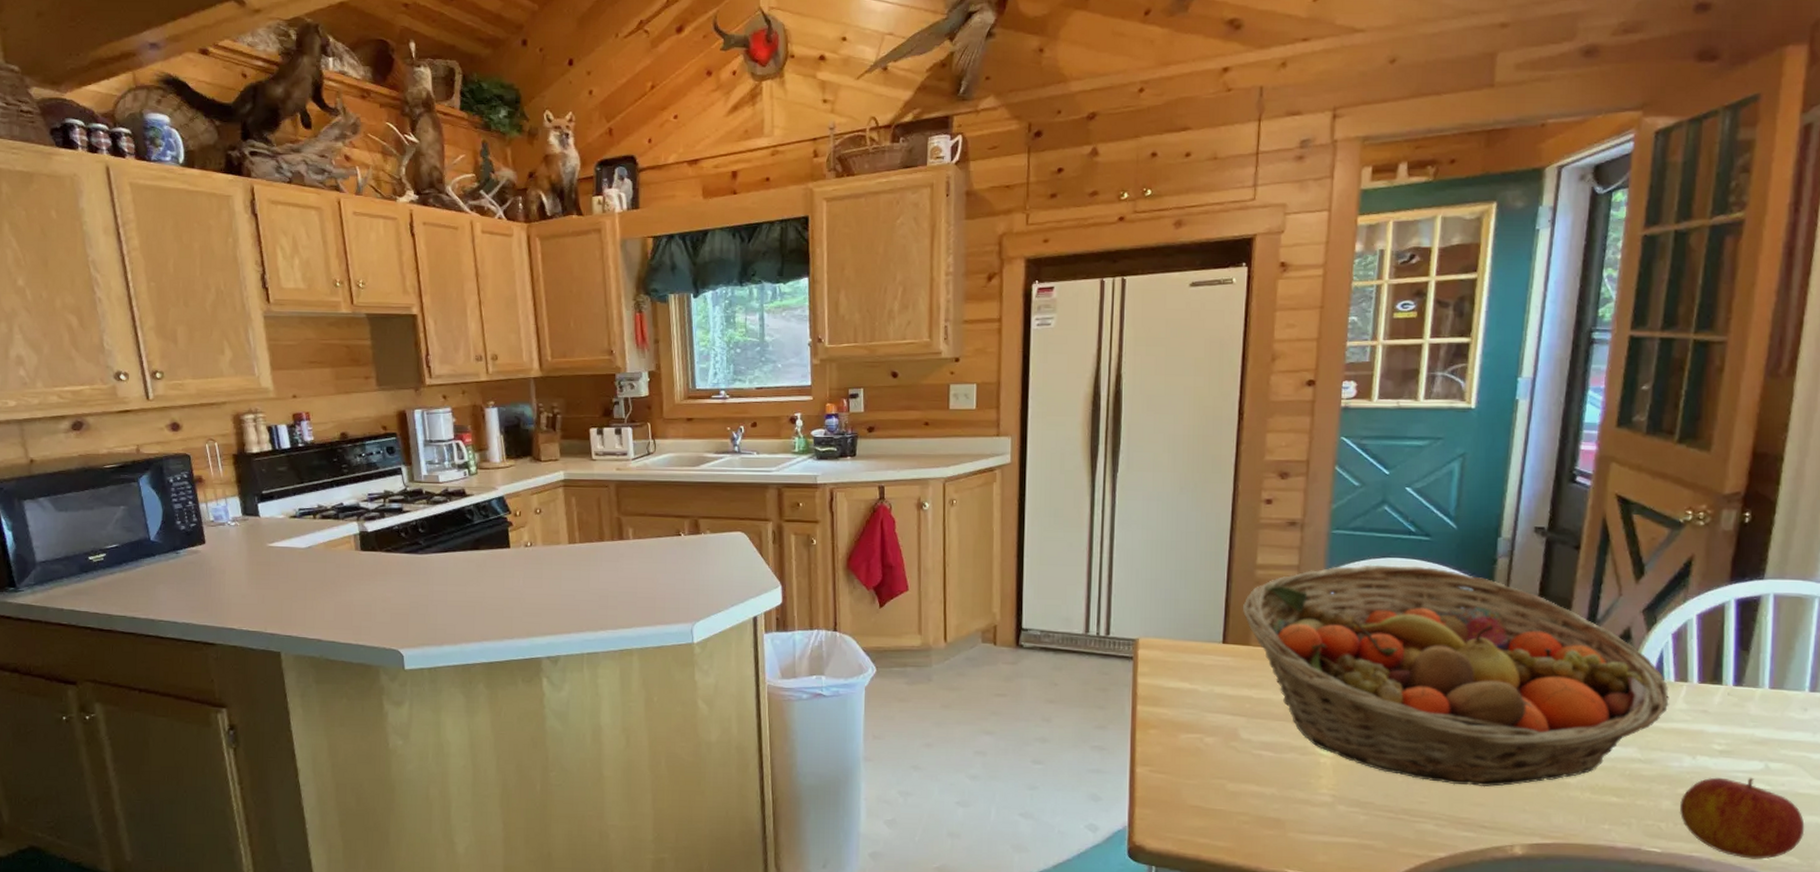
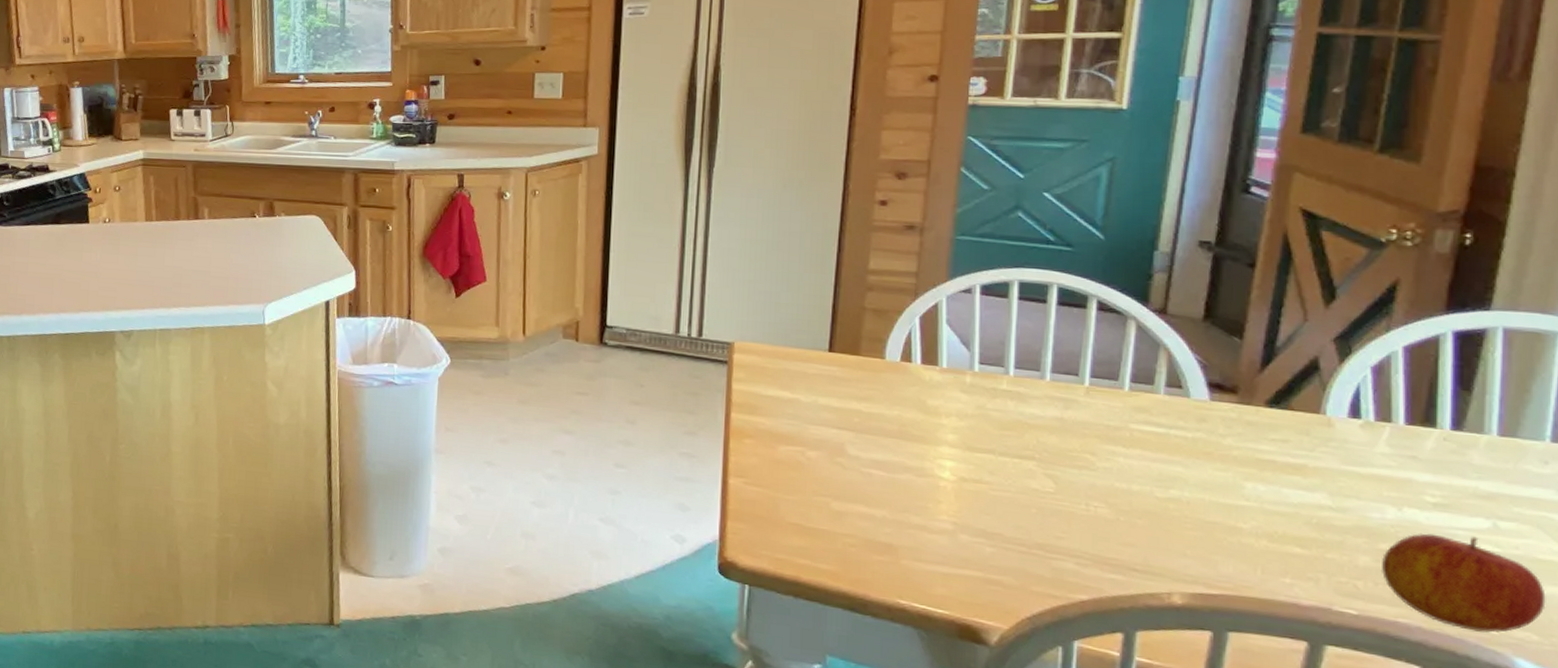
fruit basket: present [1242,564,1669,787] -> none [851,274,1368,526]

